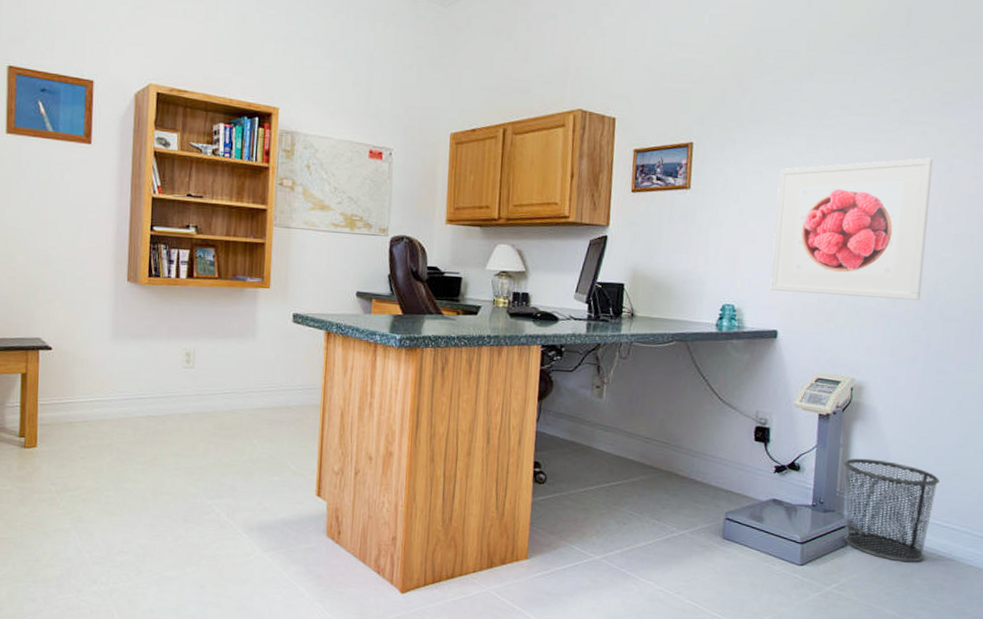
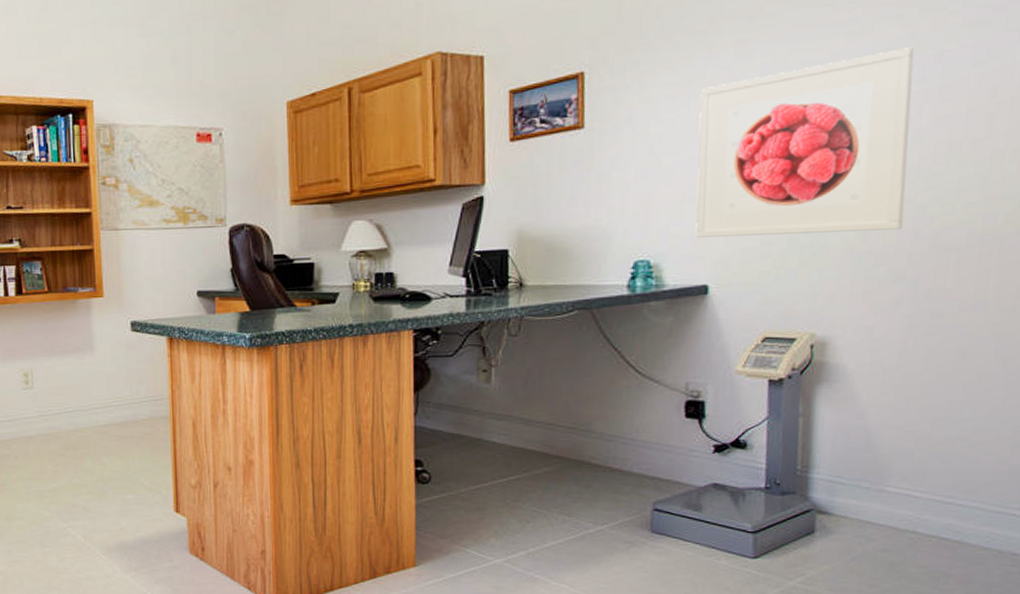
waste bin: present [843,458,940,563] -> none [805,428,939,548]

